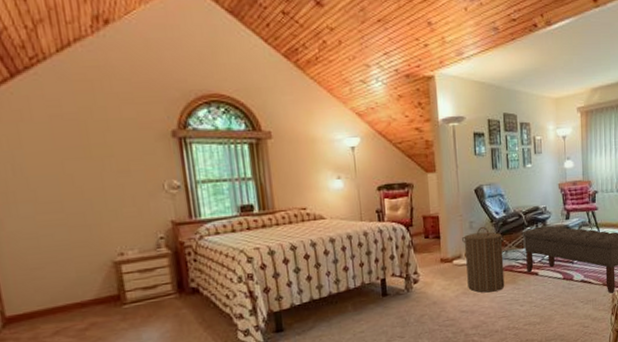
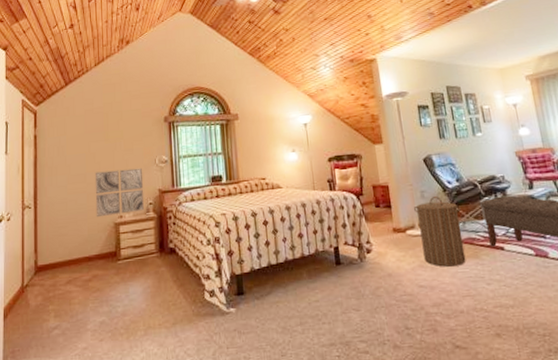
wall art: none [76,194,154,256] -> present [95,167,145,218]

